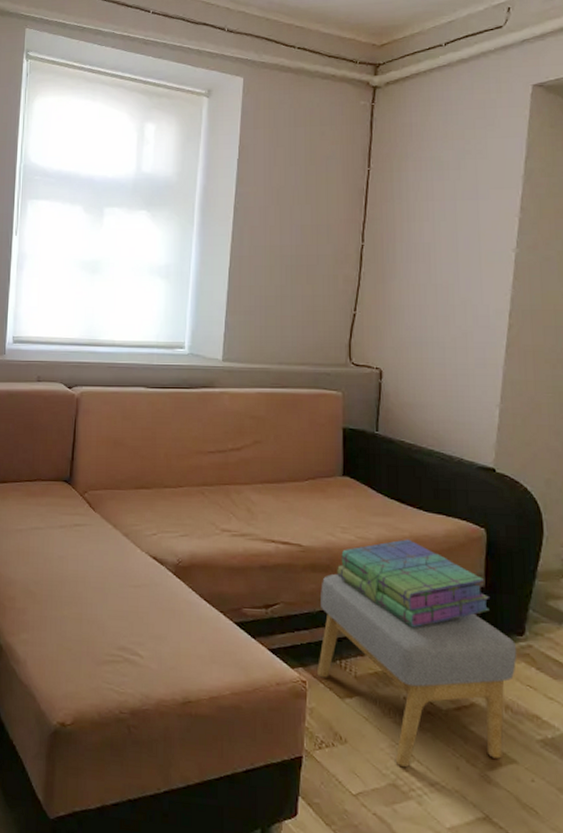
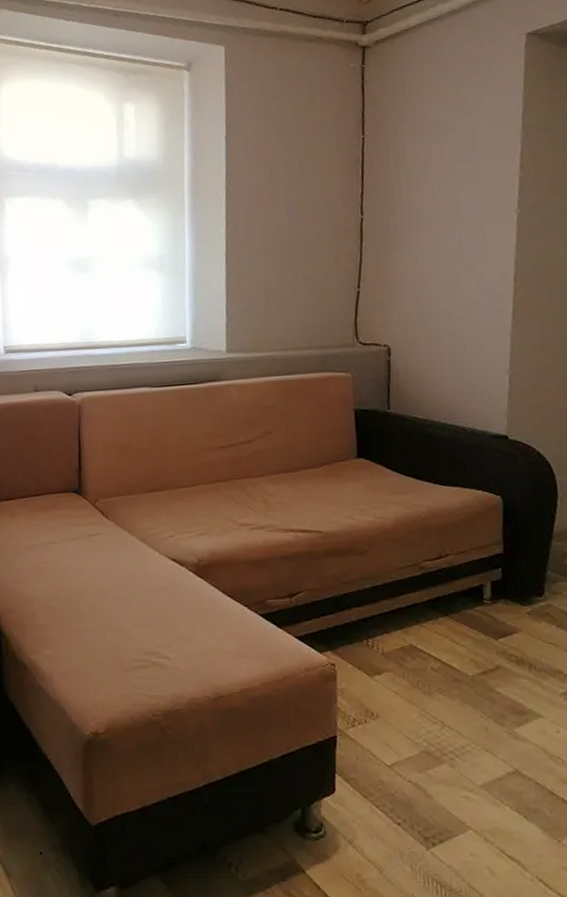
footstool: present [318,573,517,767] -> none [343,556,538,733]
stack of books: present [337,539,491,628] -> none [358,514,510,601]

